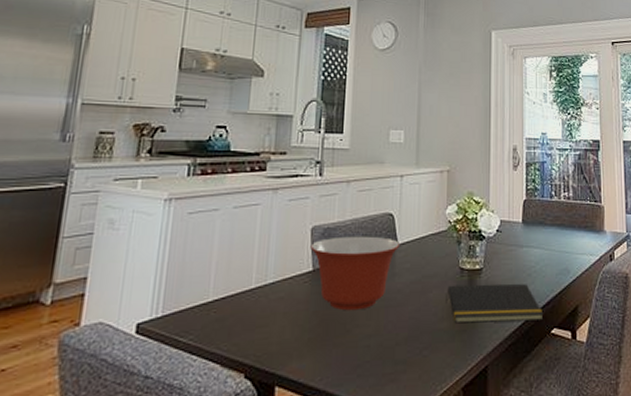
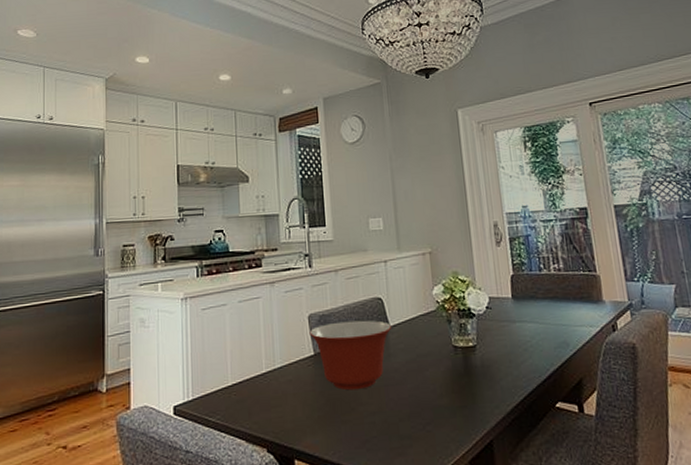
notepad: present [446,283,544,324] -> none [442,359,546,400]

